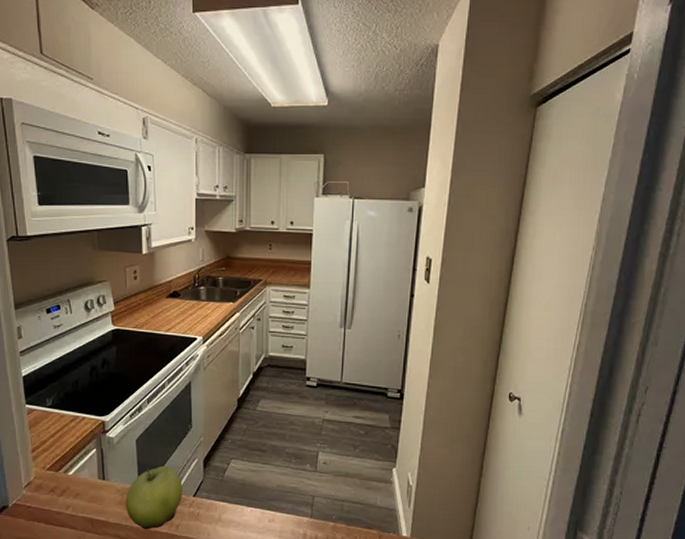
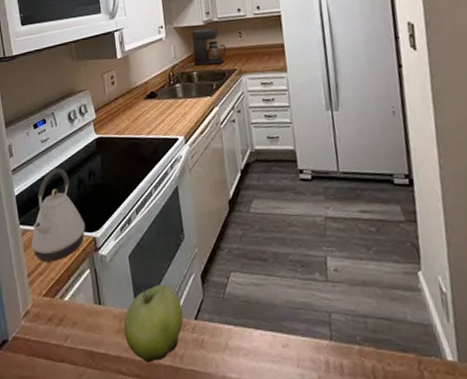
kettle: none [37,354,94,440] -> present [31,168,85,262]
coffee maker: none [221,236,255,273] -> present [192,28,227,66]

